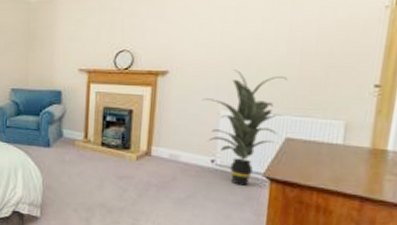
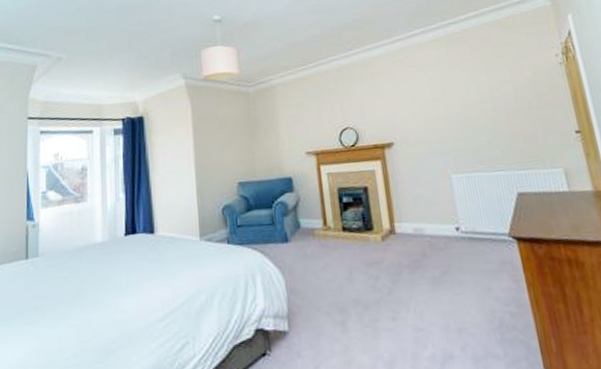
indoor plant: present [202,69,288,186] -> none [431,133,510,251]

